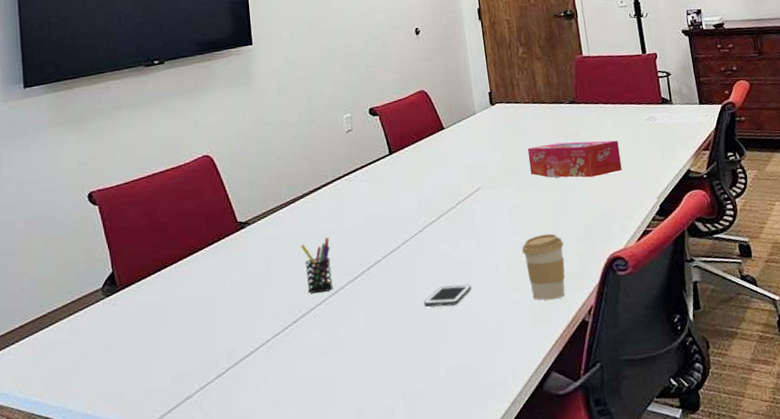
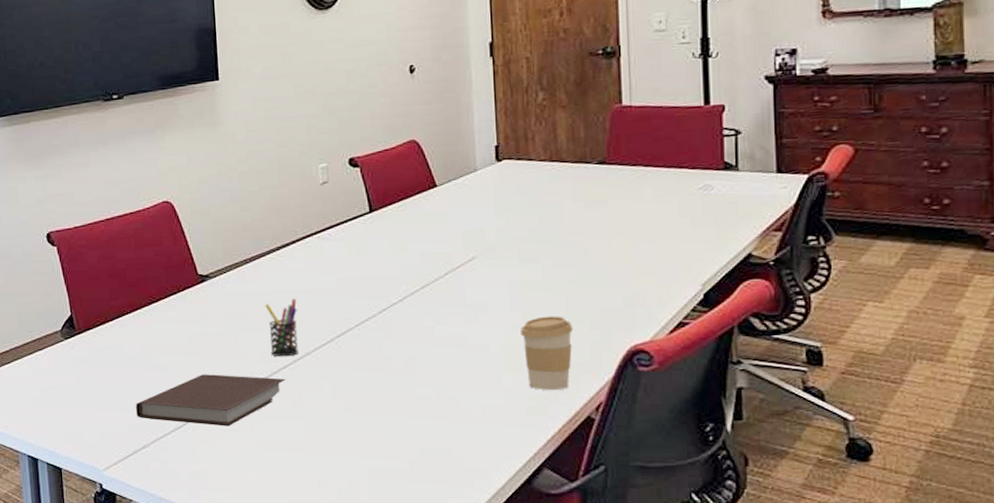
notebook: none [178,314,323,370] -> present [135,374,286,427]
cell phone: present [423,284,471,308] -> none [398,363,455,385]
tissue box: present [527,140,622,178] -> none [538,210,659,255]

